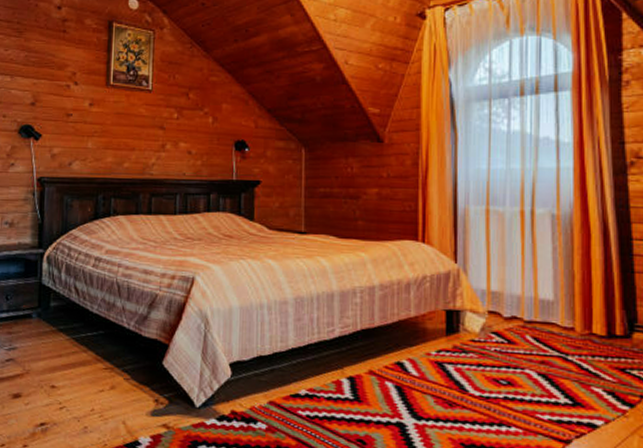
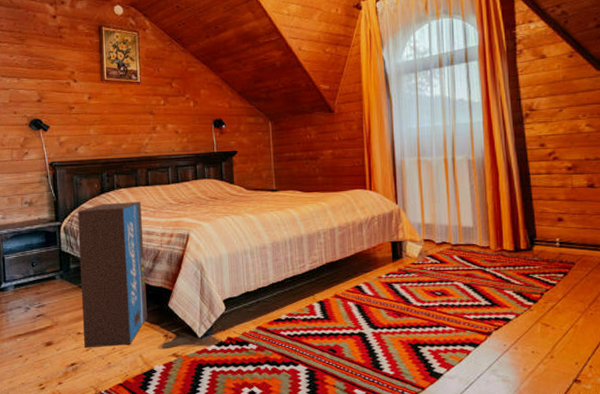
air purifier: none [58,231,140,408] -> present [77,201,147,348]

